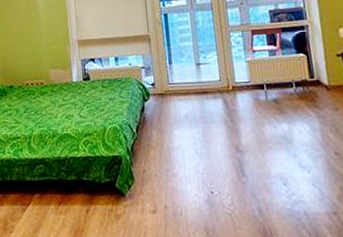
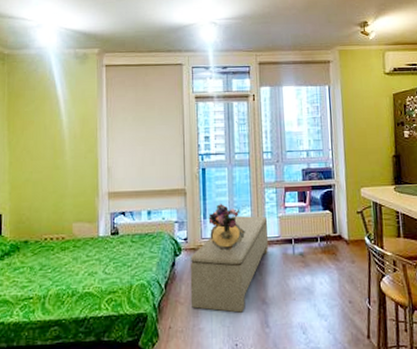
bench: none [159,60,239,160] -> present [190,215,268,313]
bouquet: none [173,49,213,96] -> present [208,204,245,251]

